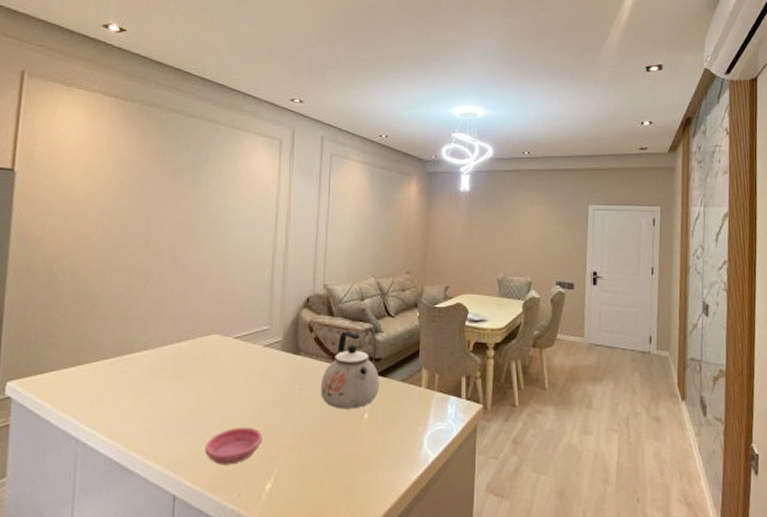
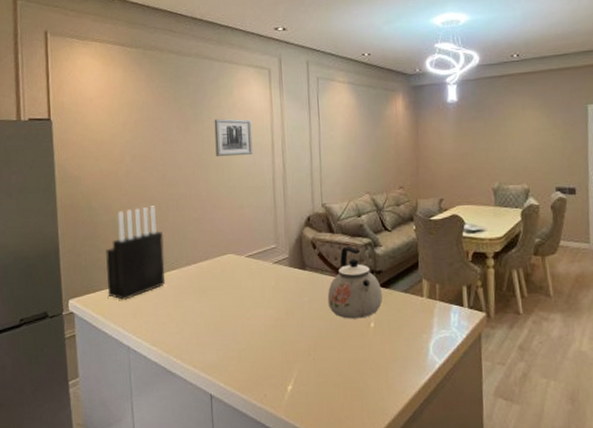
knife block: none [60,276,139,385] -> present [105,206,165,301]
saucer: present [205,427,263,465] -> none [232,335,281,369]
wall art: none [211,187,255,228] -> present [214,119,253,156]

